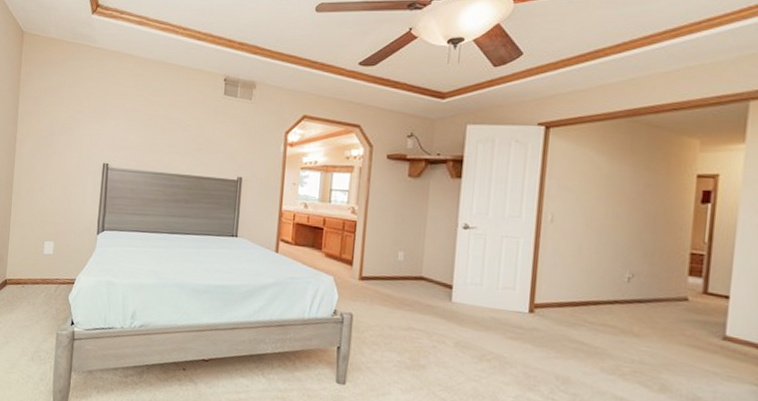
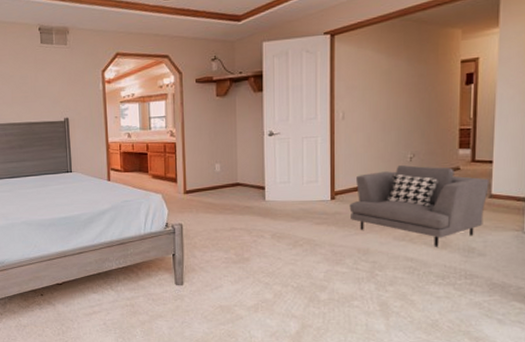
armchair: none [550,285,724,389] -> present [349,165,489,247]

